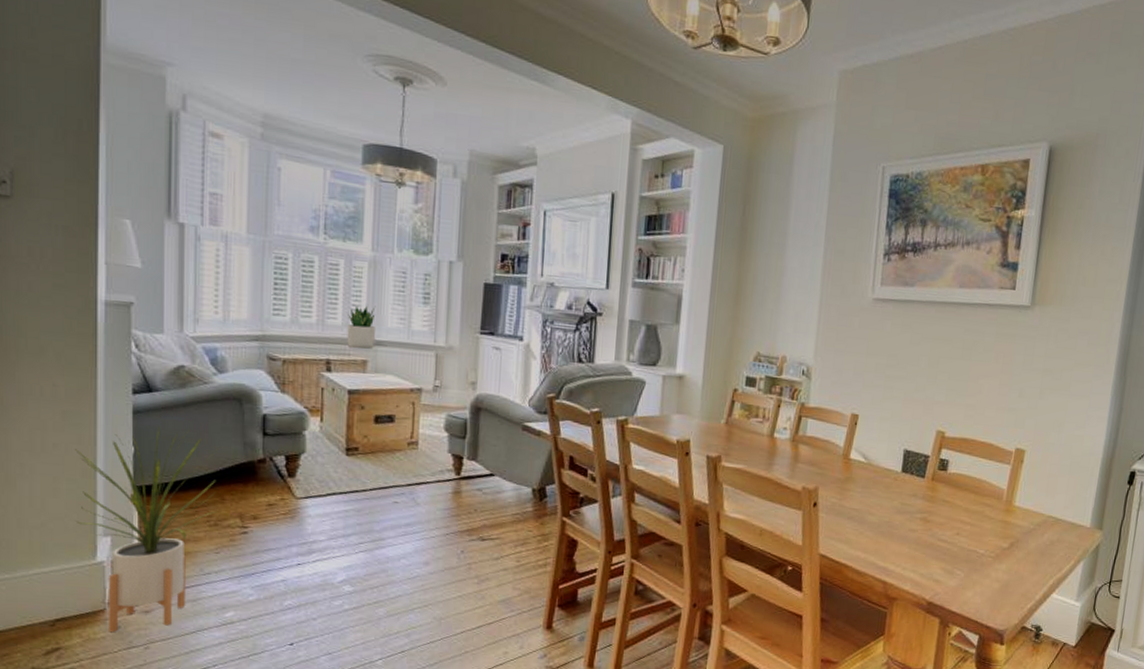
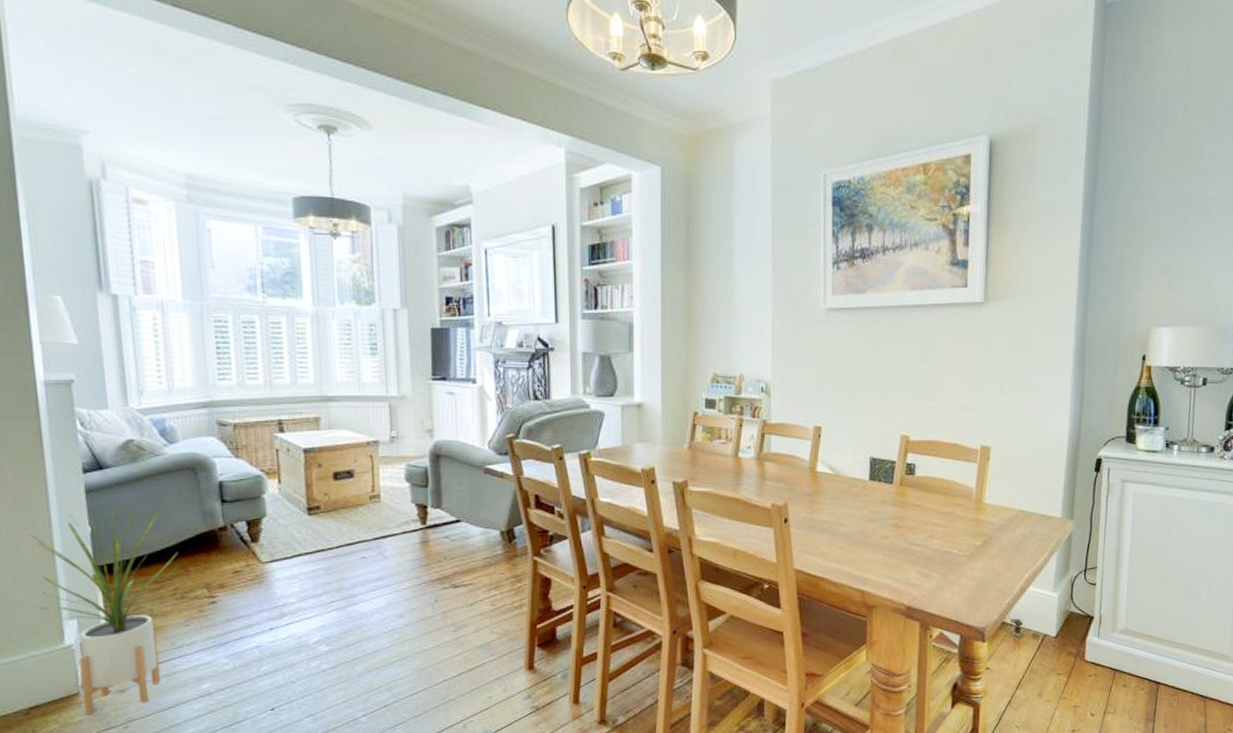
planter: present [347,305,376,350] -> none [295,361,326,407]

